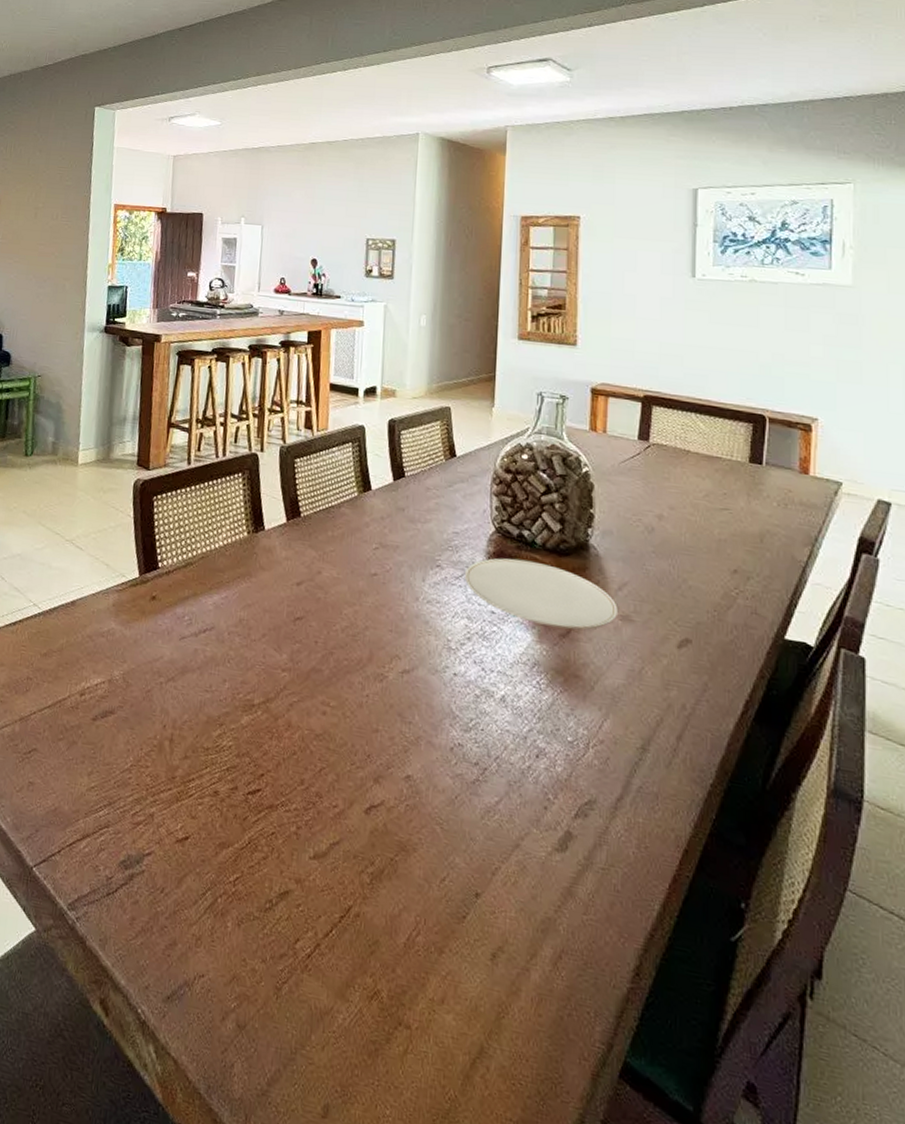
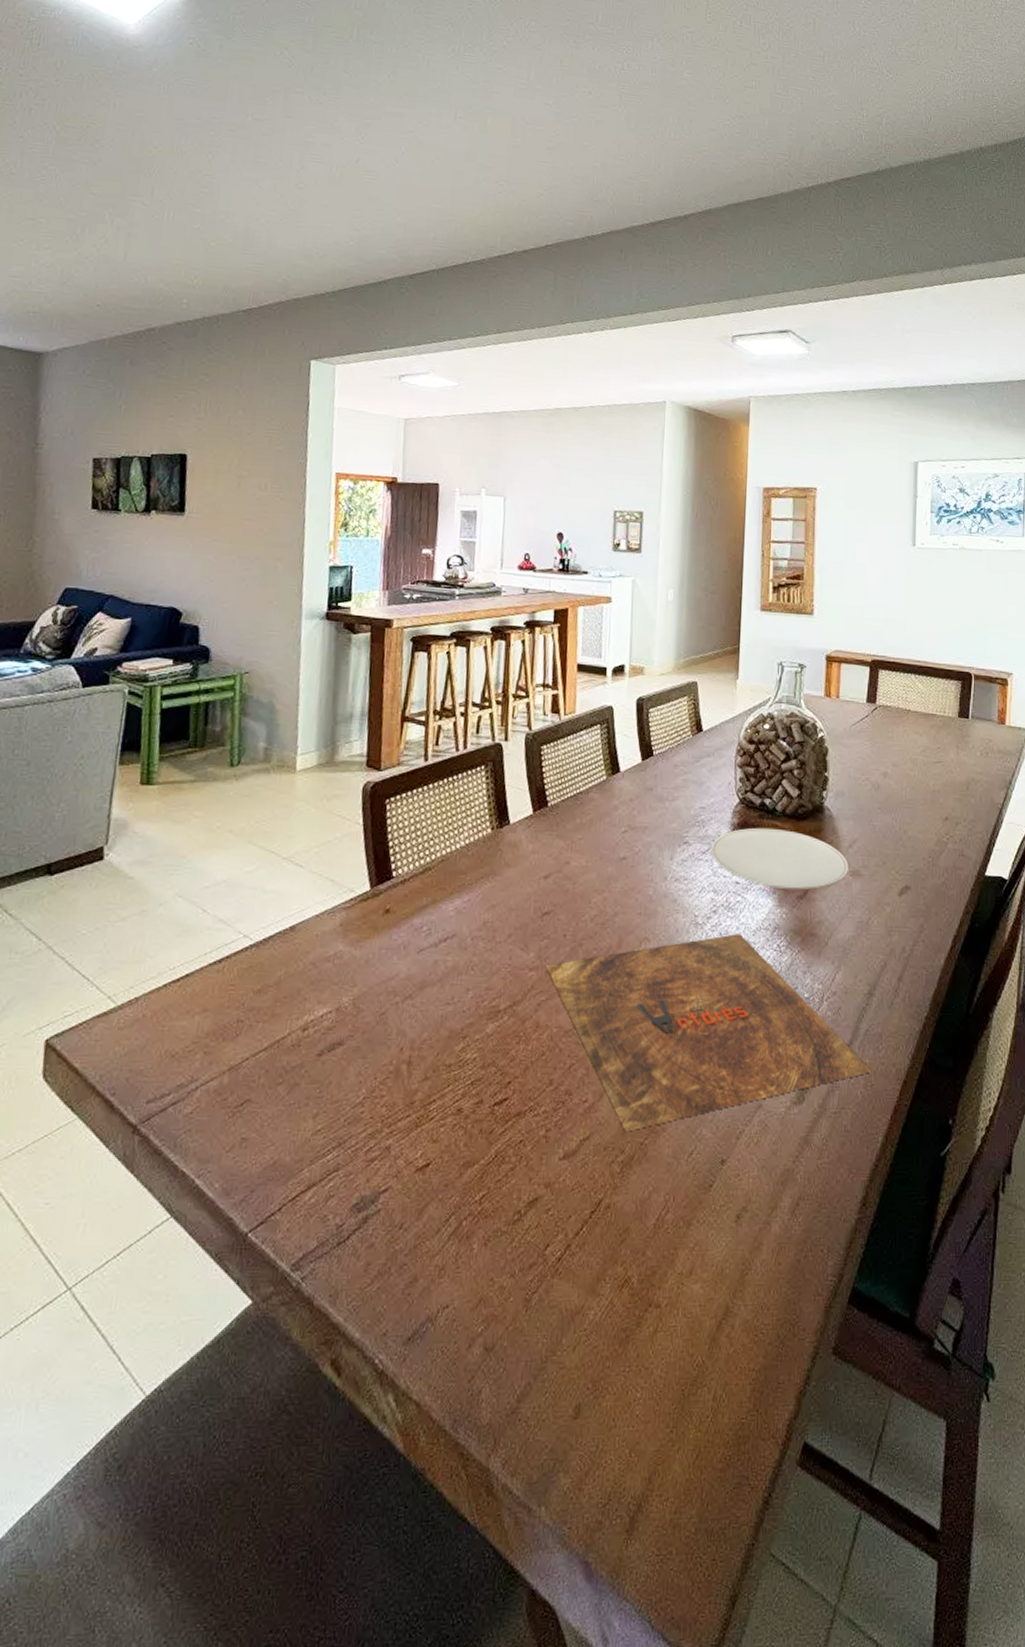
placemat: none [297,663,646,845] -> present [545,934,872,1132]

